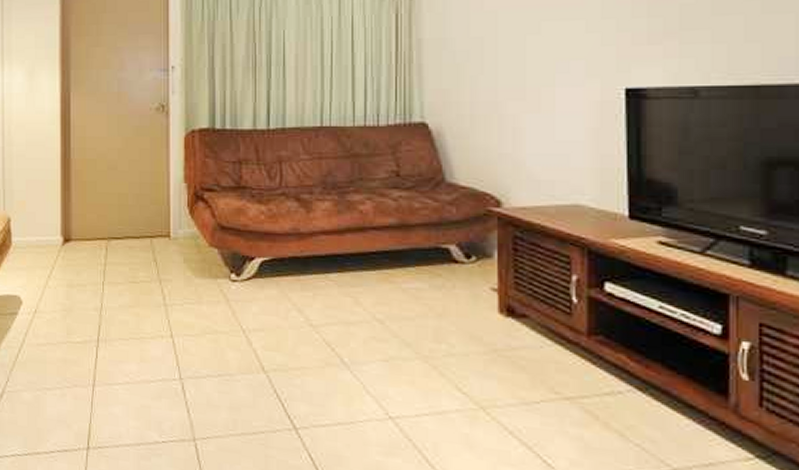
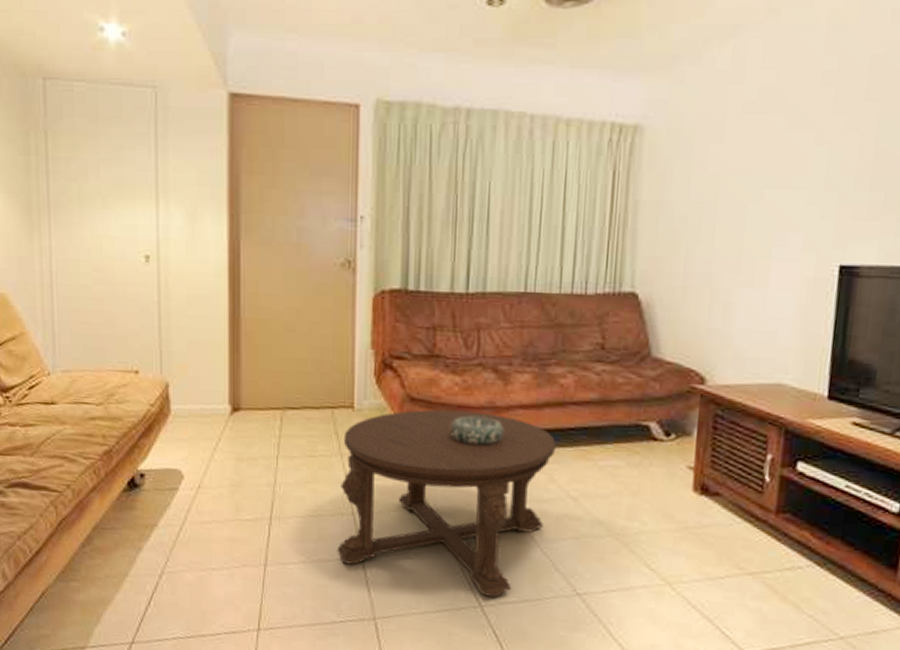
coffee table: none [158,236,360,420] -> present [336,409,557,597]
decorative bowl: none [258,242,308,270] -> present [450,416,503,445]

